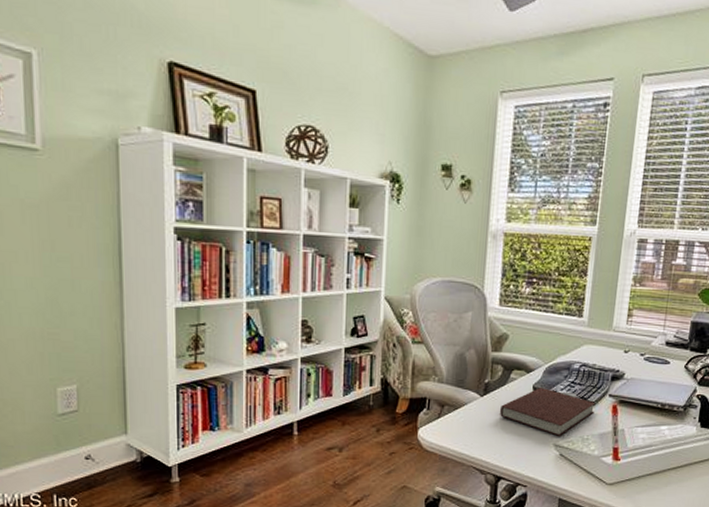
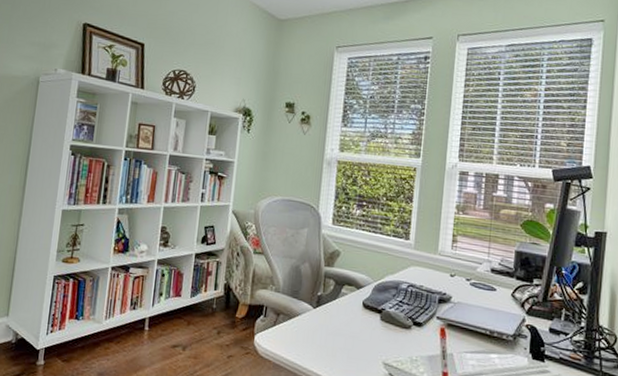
notebook: present [500,388,596,436] -> none [331,304,424,355]

